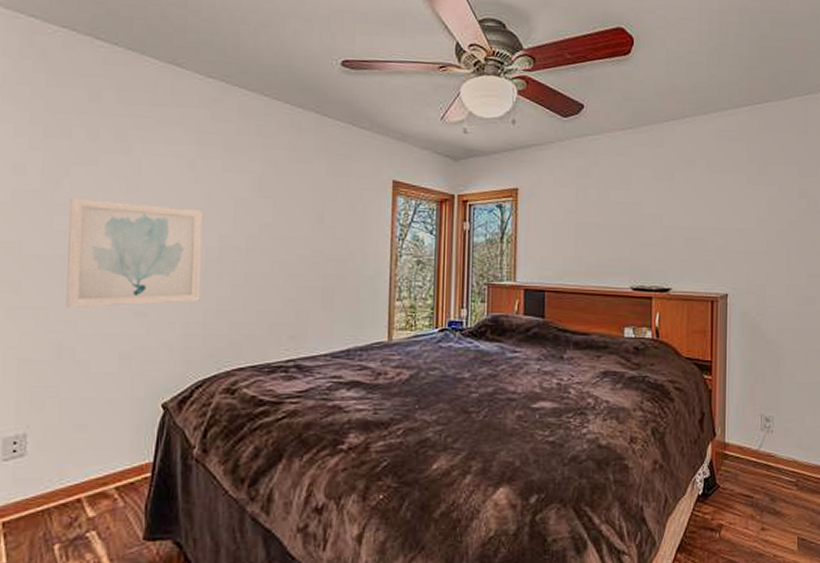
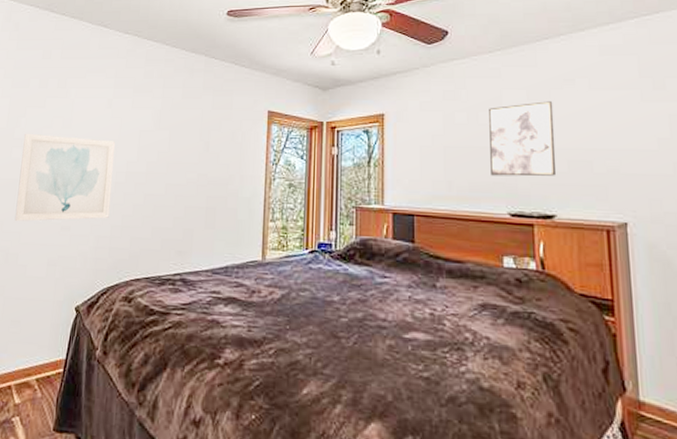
wall art: none [617,181,675,253] -> present [489,101,557,177]

